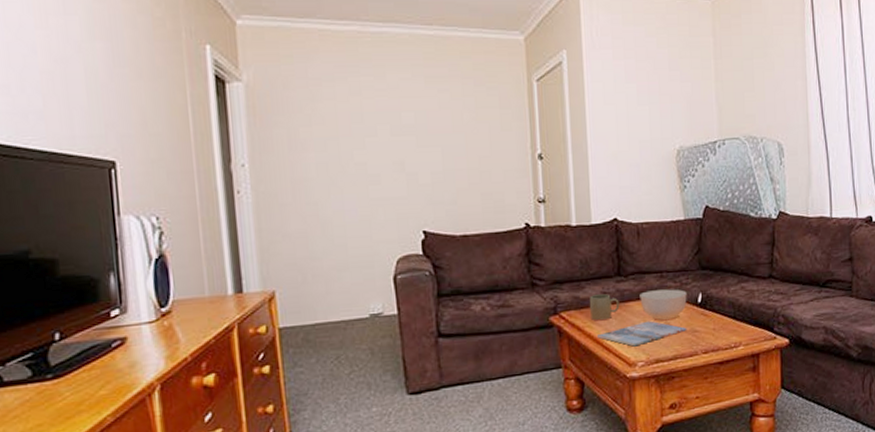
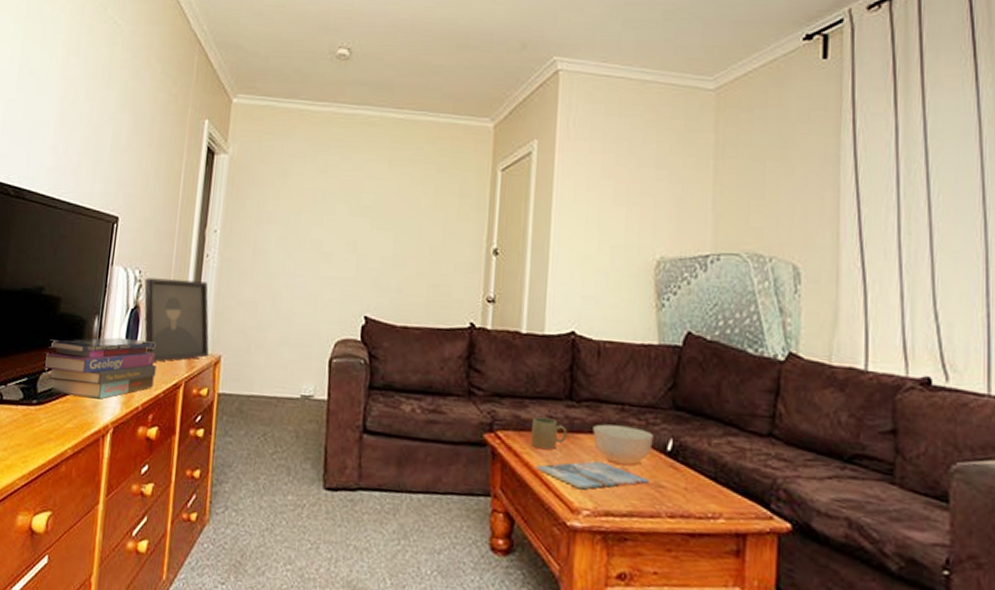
books: none [51,289,201,364] -> present [43,337,157,400]
picture frame: none [166,219,261,309] -> present [144,277,210,362]

